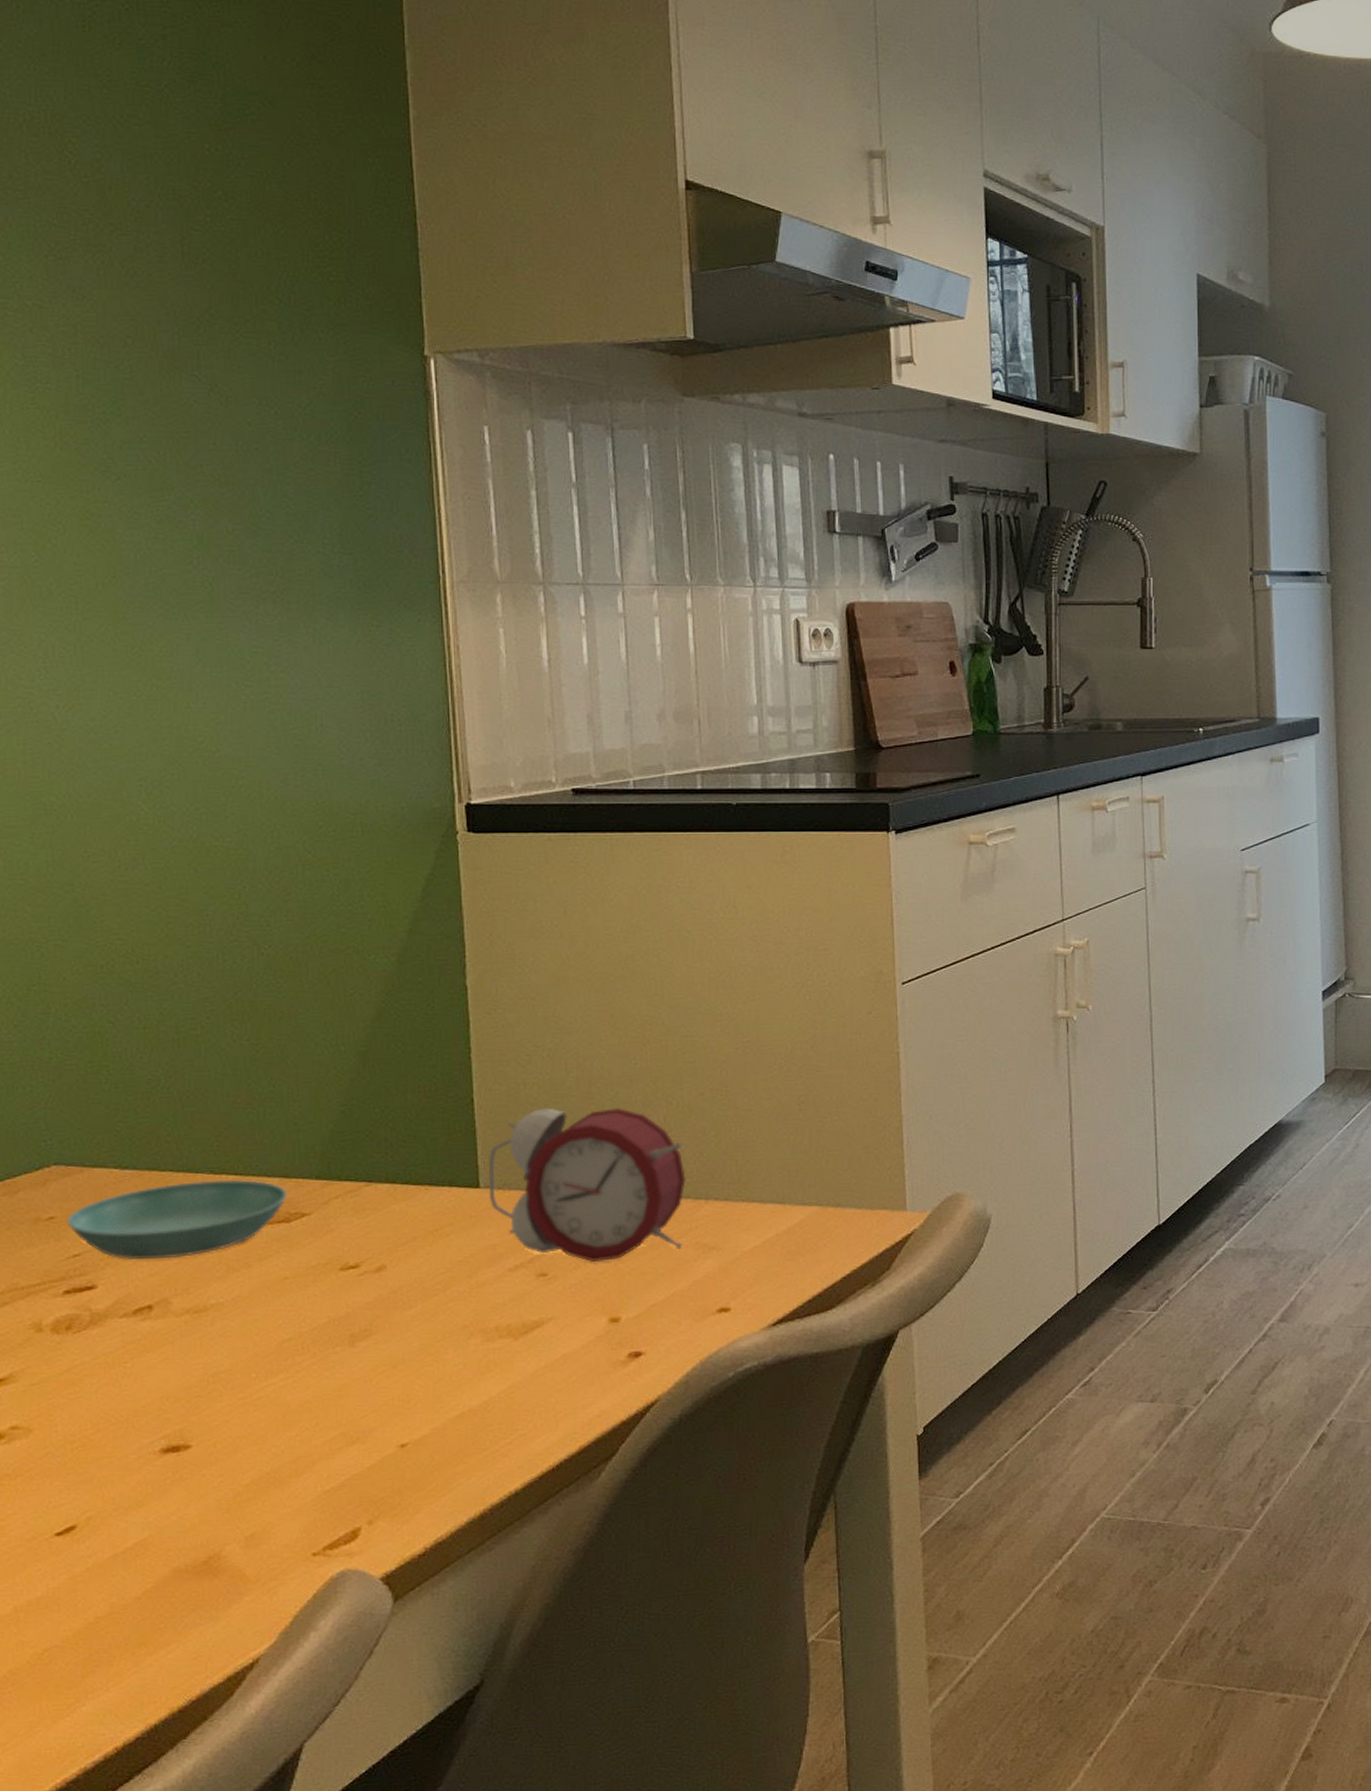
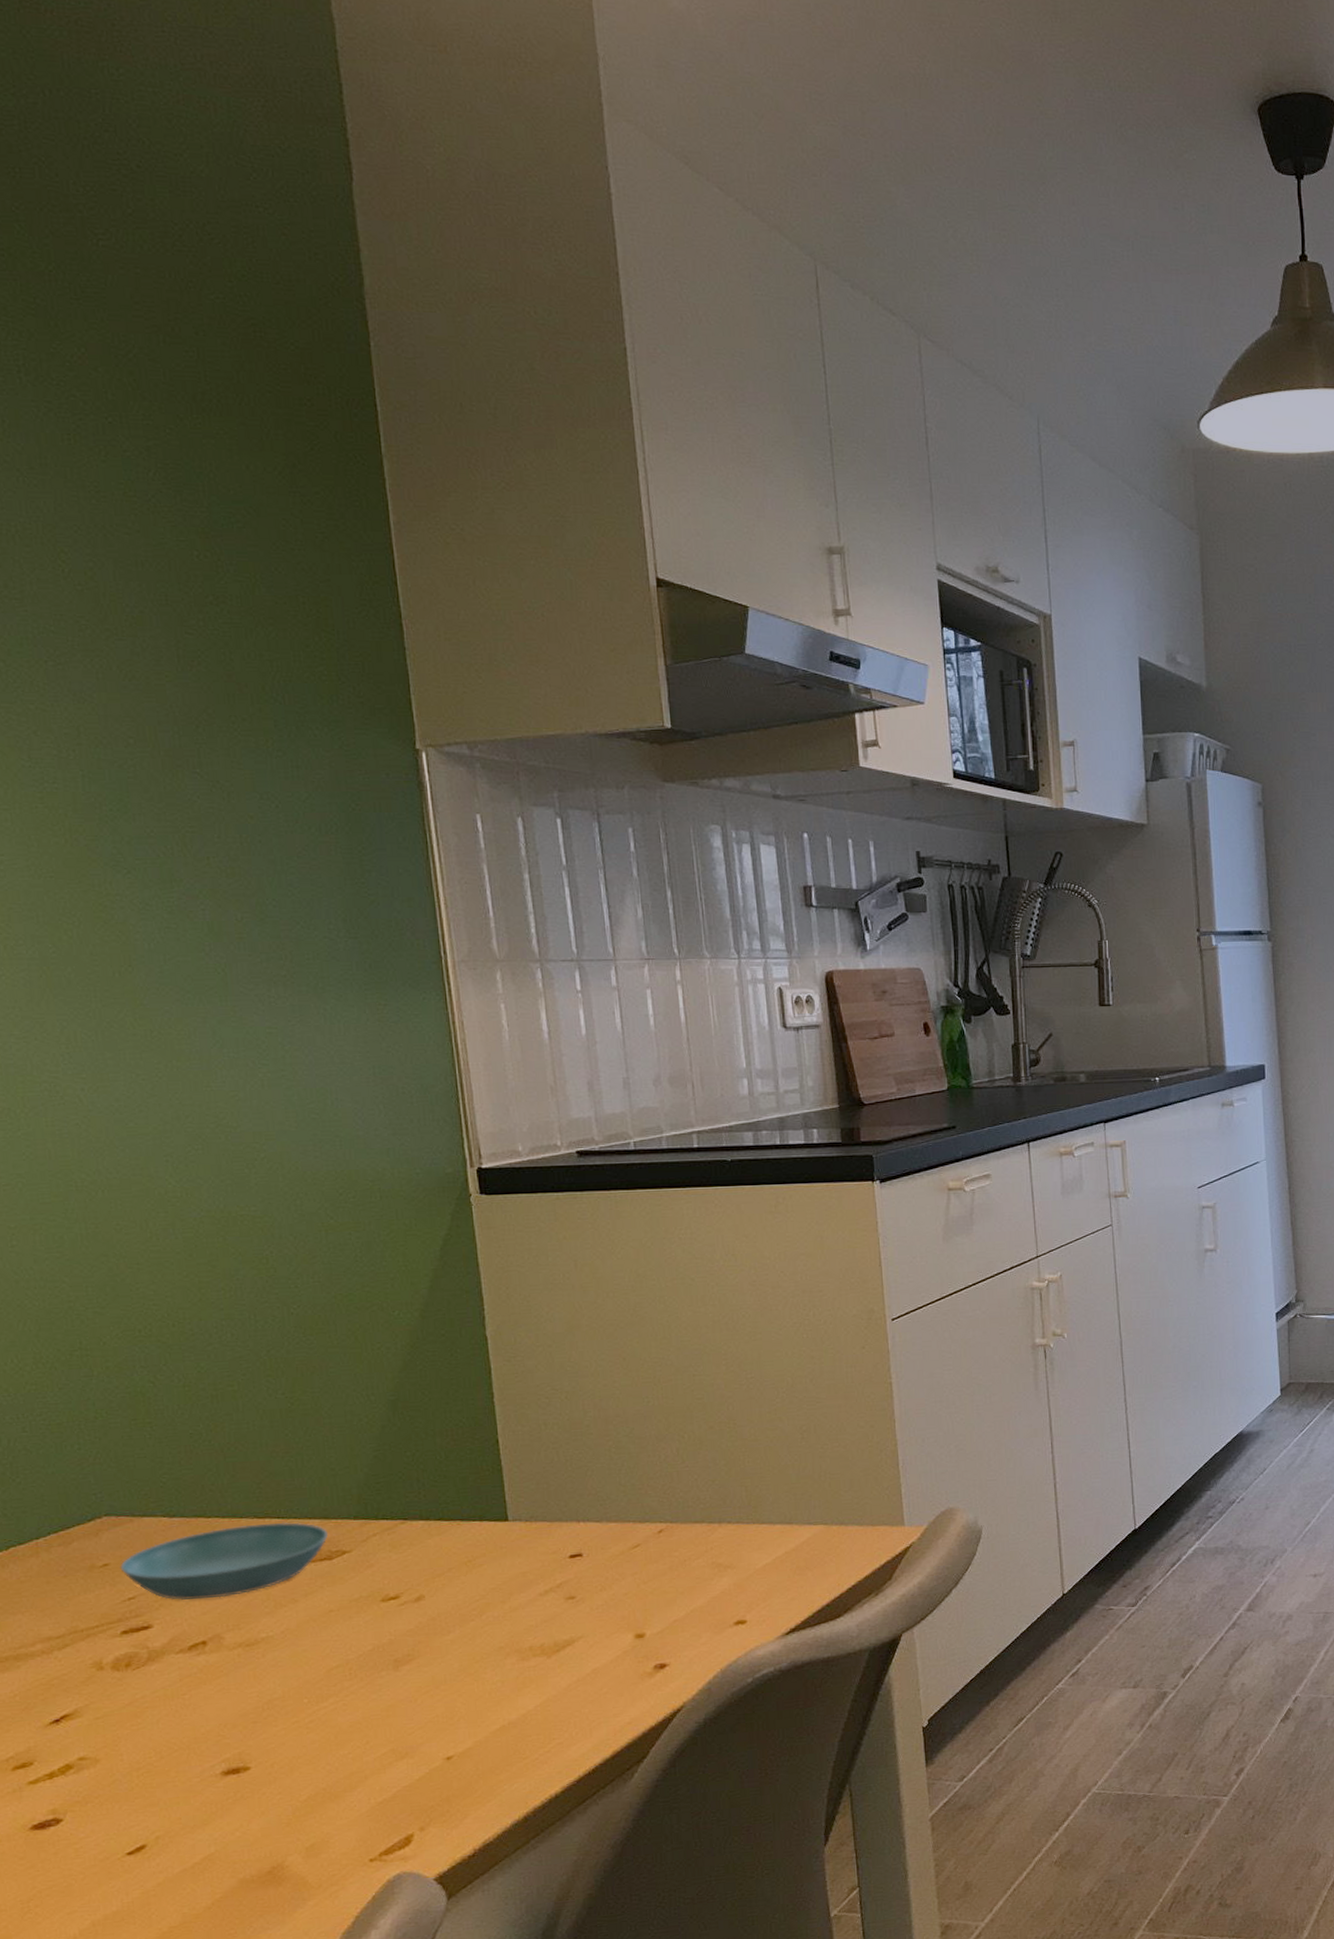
alarm clock: present [488,1107,686,1263] -> none [515,1443,700,1585]

